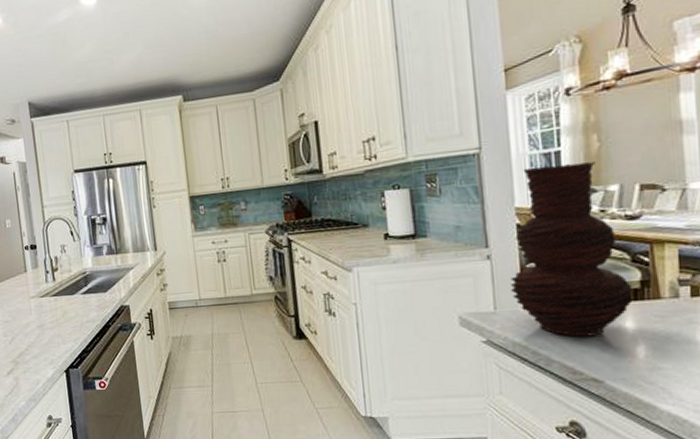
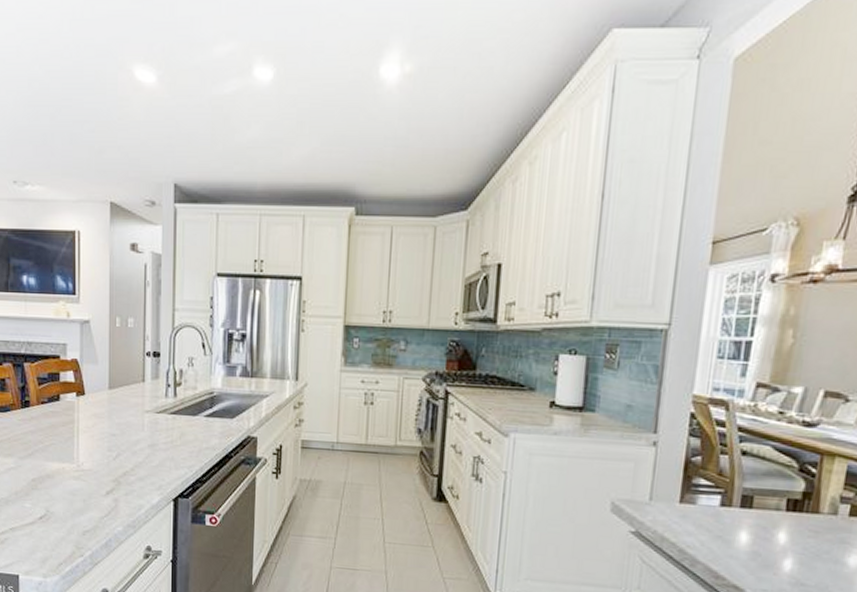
vase: present [510,162,633,337] -> none [670,354,793,543]

